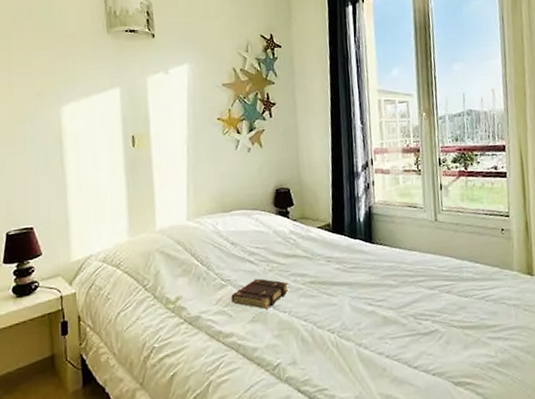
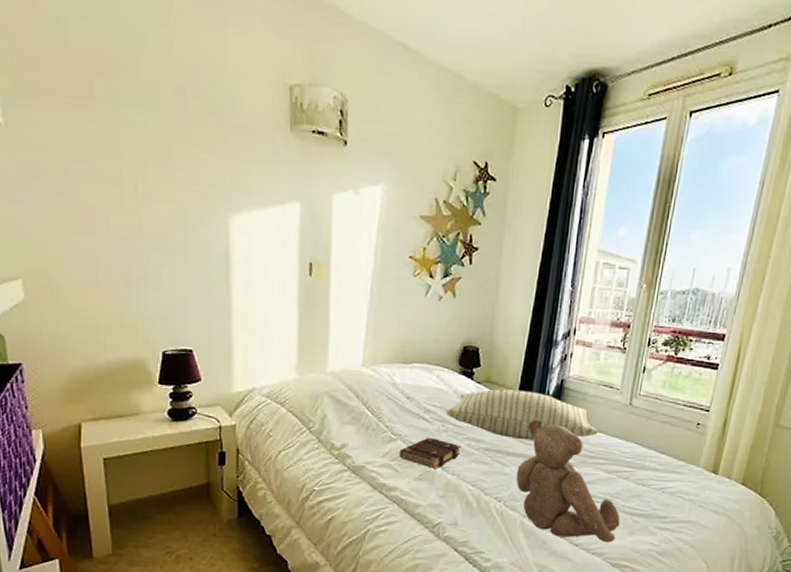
pillow: none [269,221,412,269] -> present [446,389,598,441]
teddy bear: none [344,246,453,362] -> present [516,419,620,543]

